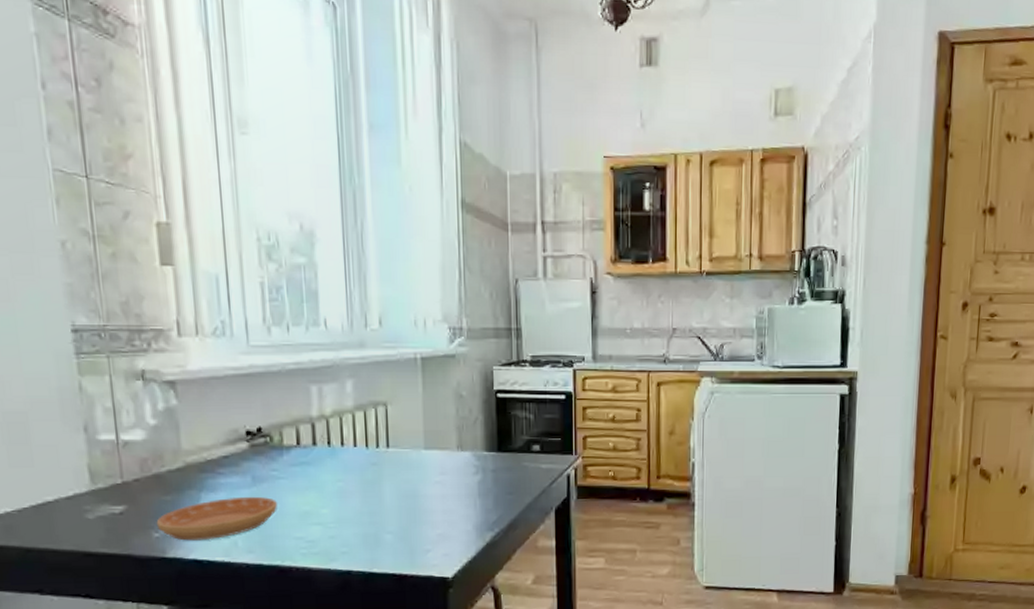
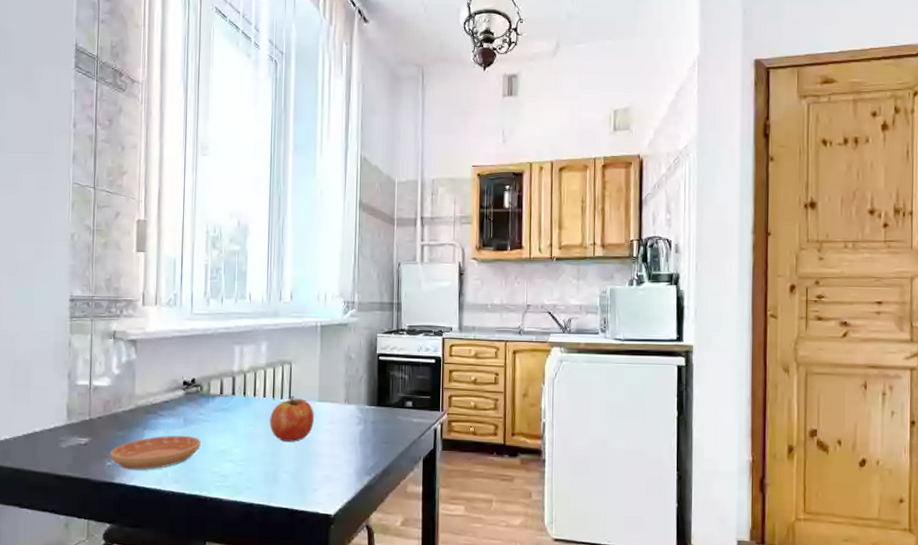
fruit: none [364,443,420,498] -> present [270,395,314,442]

